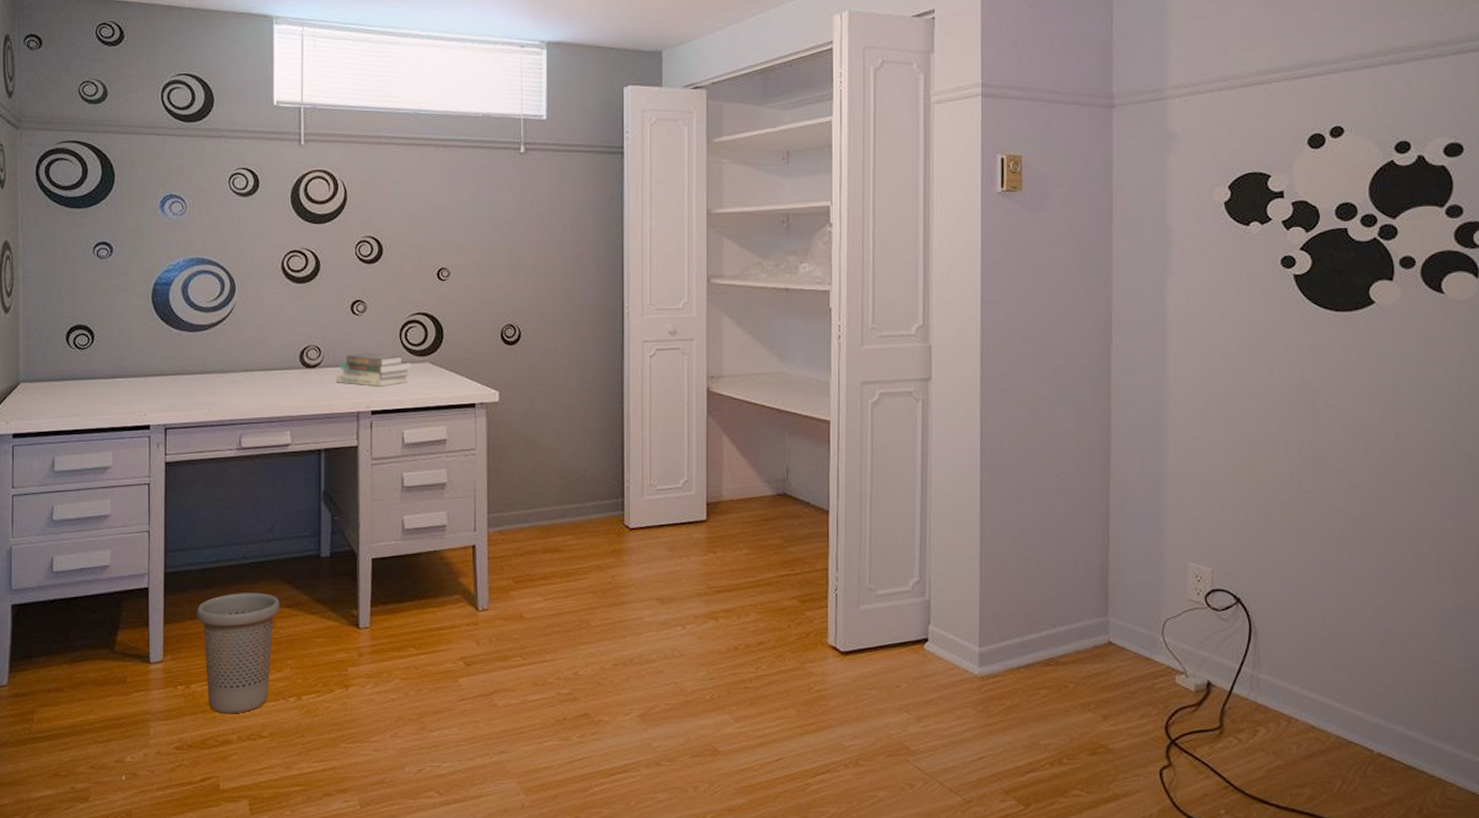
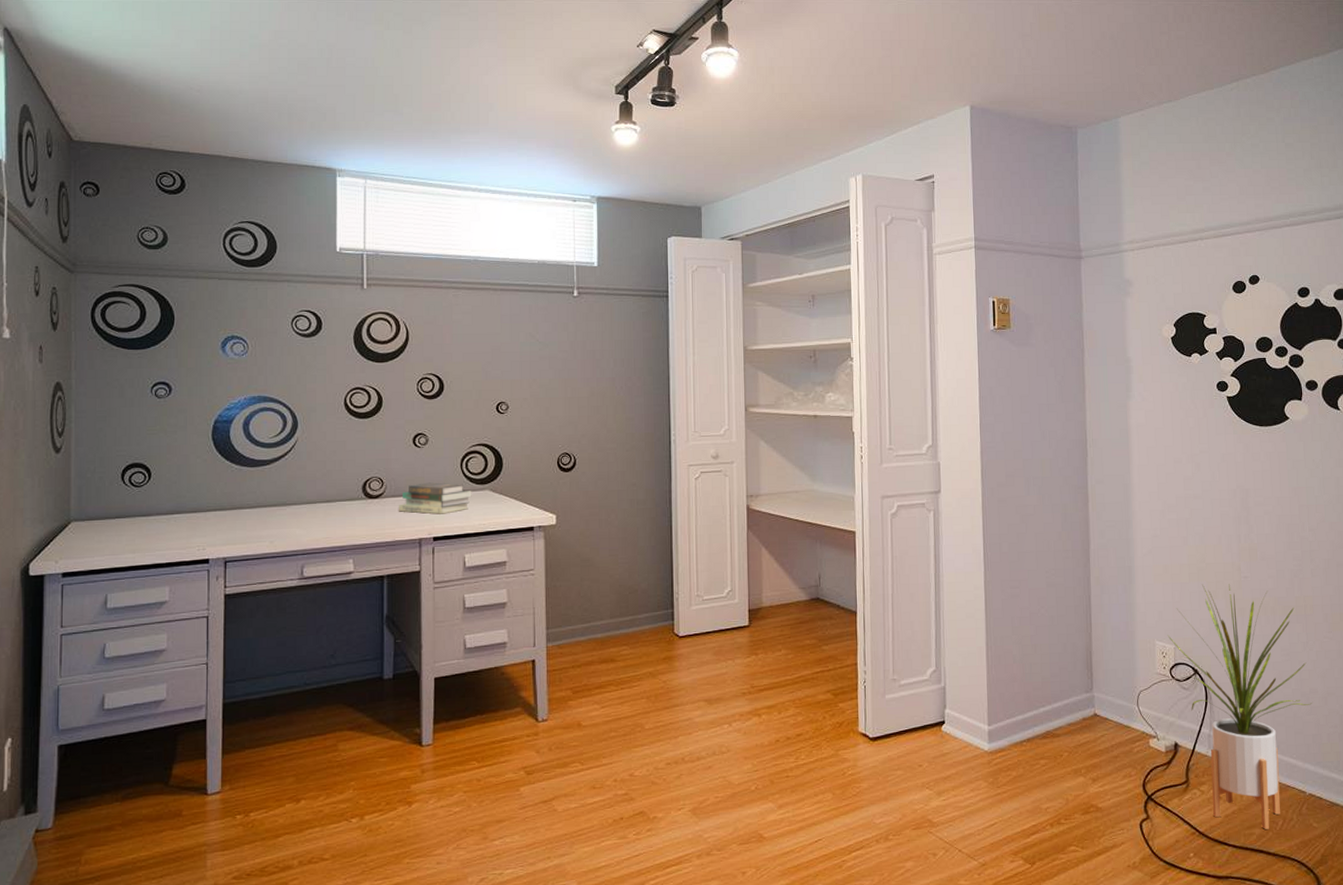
trash bin: present [197,593,280,714] -> none [257,717,343,840]
house plant: none [1203,498,1388,790] -> present [1167,584,1312,829]

